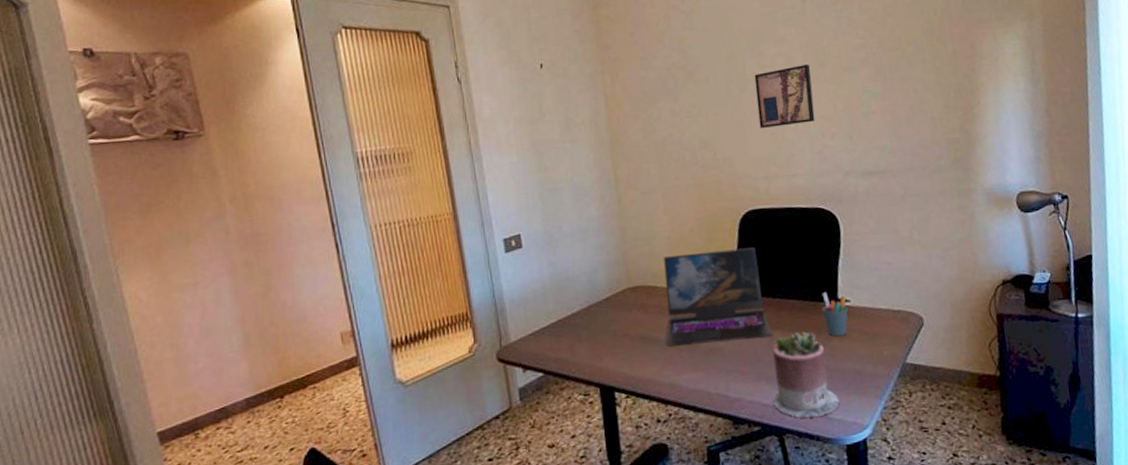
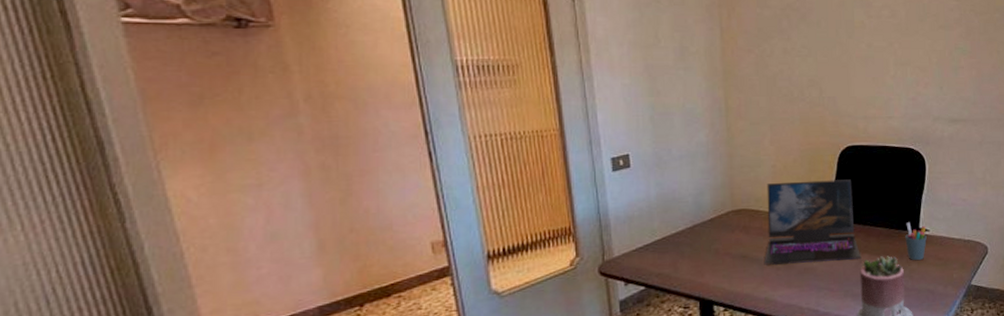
wall art: present [754,64,815,129] -> none [861,19,912,74]

